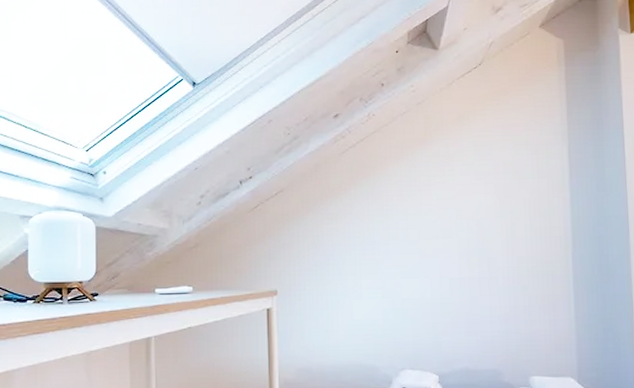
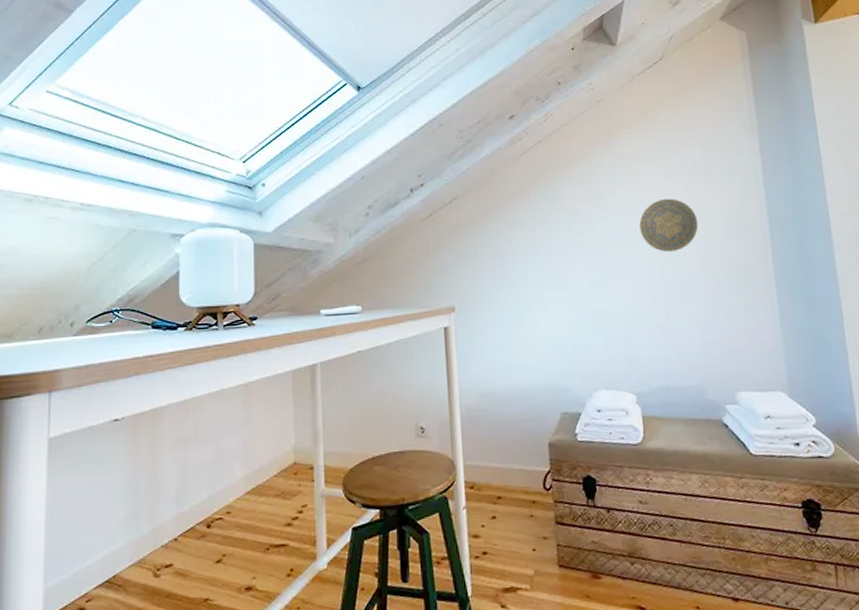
decorative plate: none [451,197,505,247] -> present [639,198,699,252]

